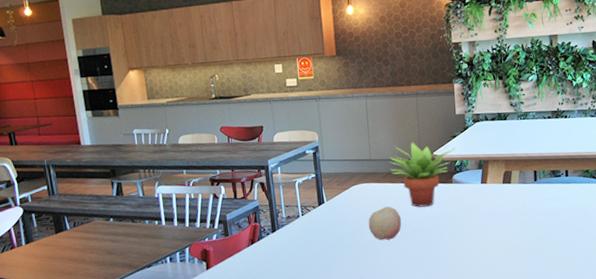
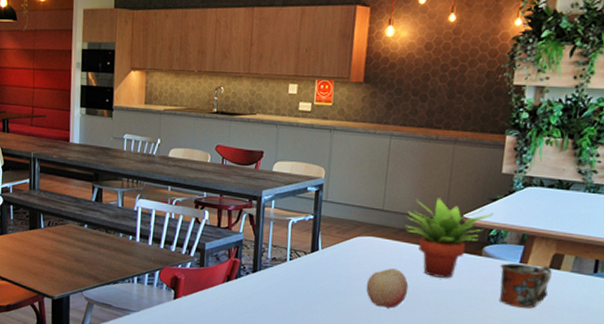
mug: none [467,182,505,219] -> present [498,263,552,309]

